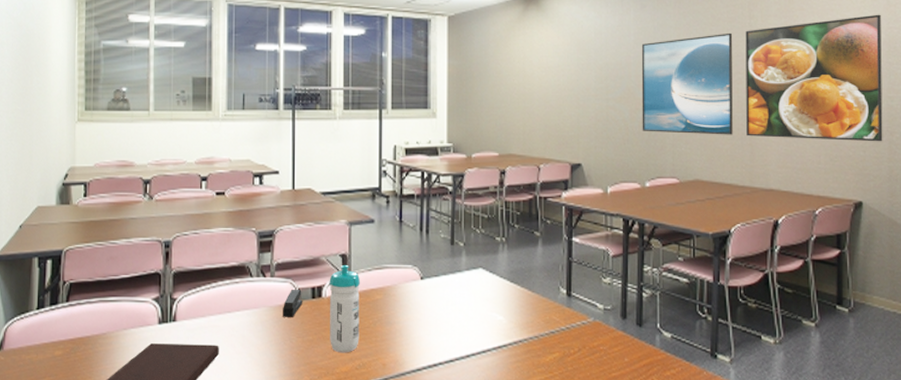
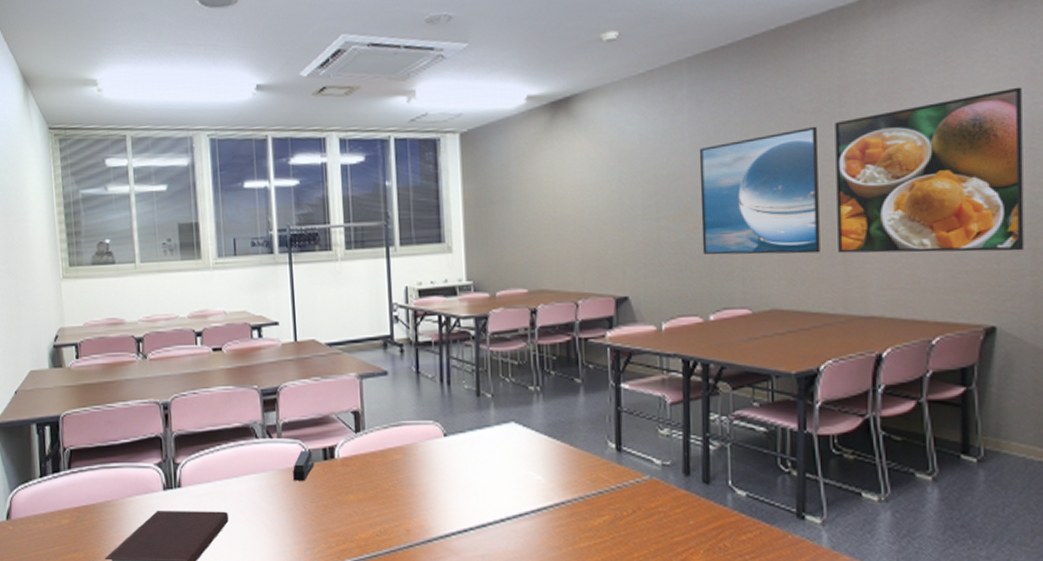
water bottle: present [329,264,361,353] -> none [341,422,379,519]

